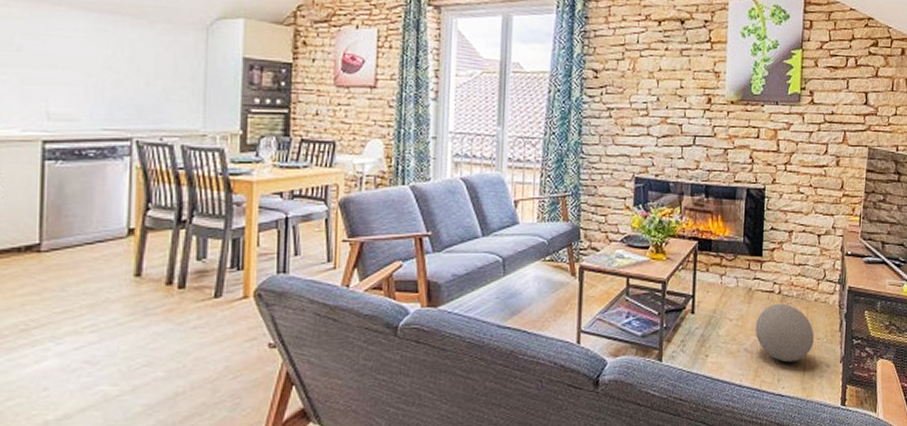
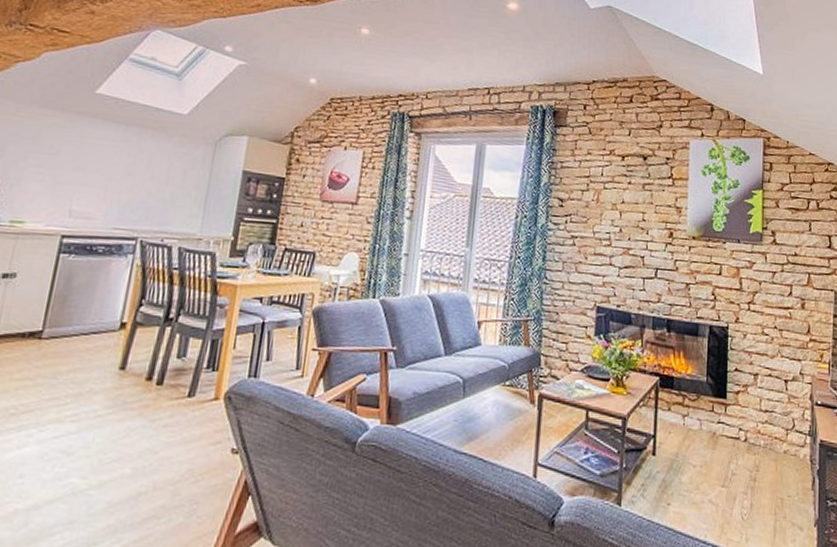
decorative ball: present [755,303,814,363] -> none [720,452,784,521]

